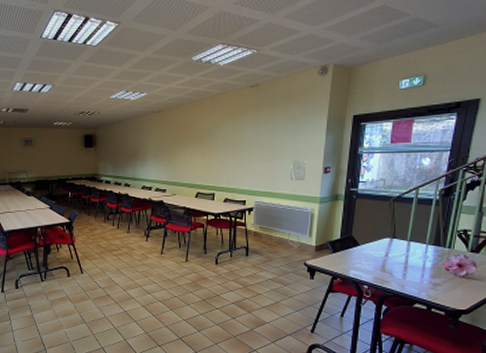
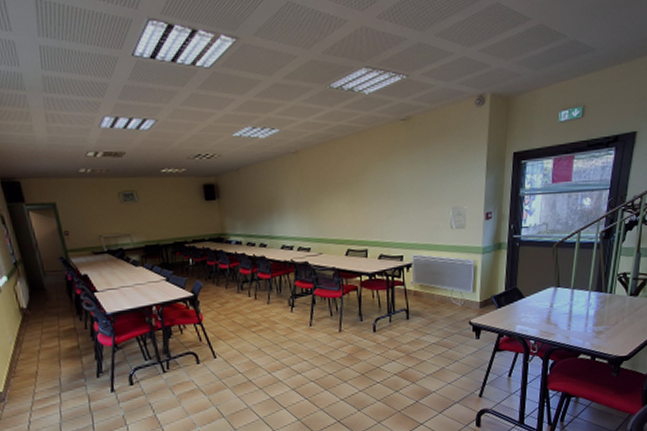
flower: present [442,254,477,277] -> none [604,298,636,323]

